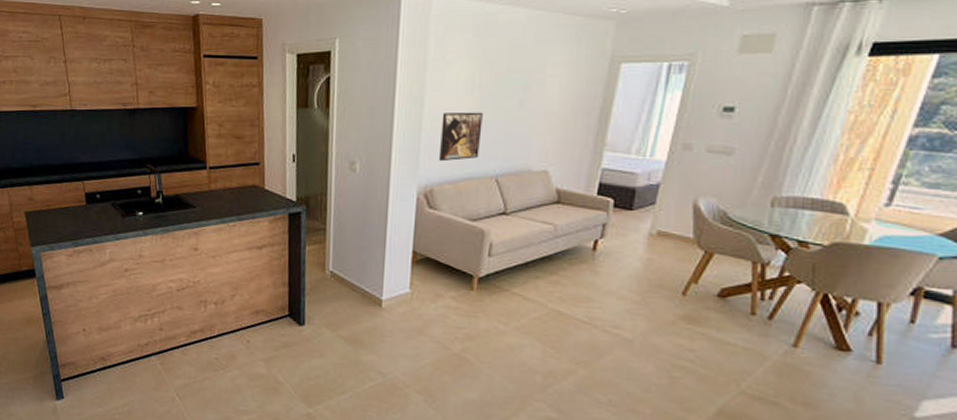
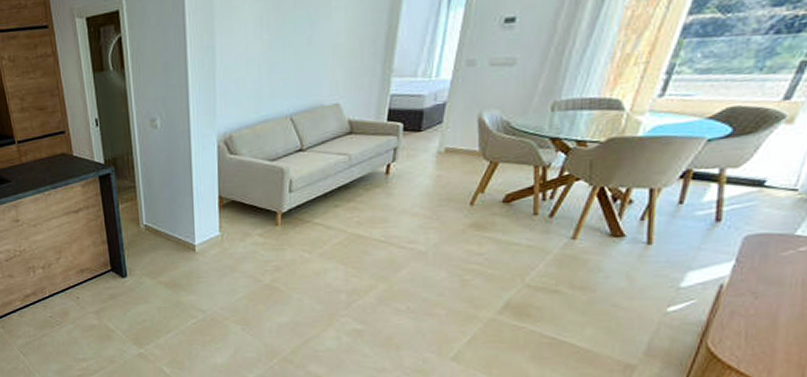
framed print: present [438,112,483,162] -> none [234,53,274,108]

